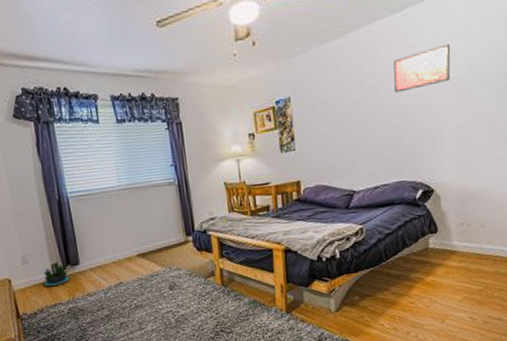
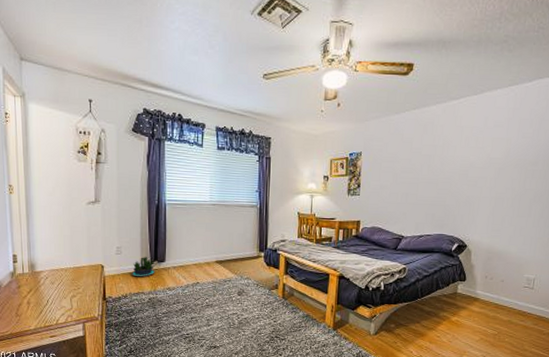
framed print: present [394,43,450,93] -> none [445,131,493,163]

